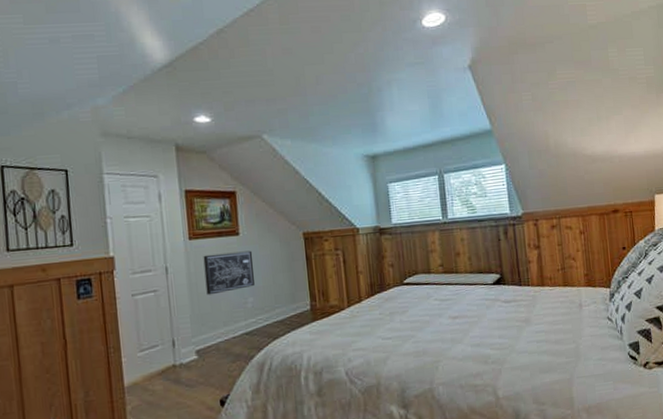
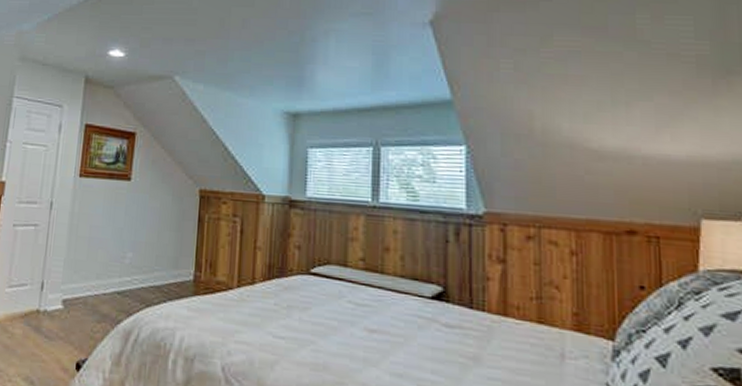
wall art: present [203,250,255,296] -> none [85,196,141,241]

